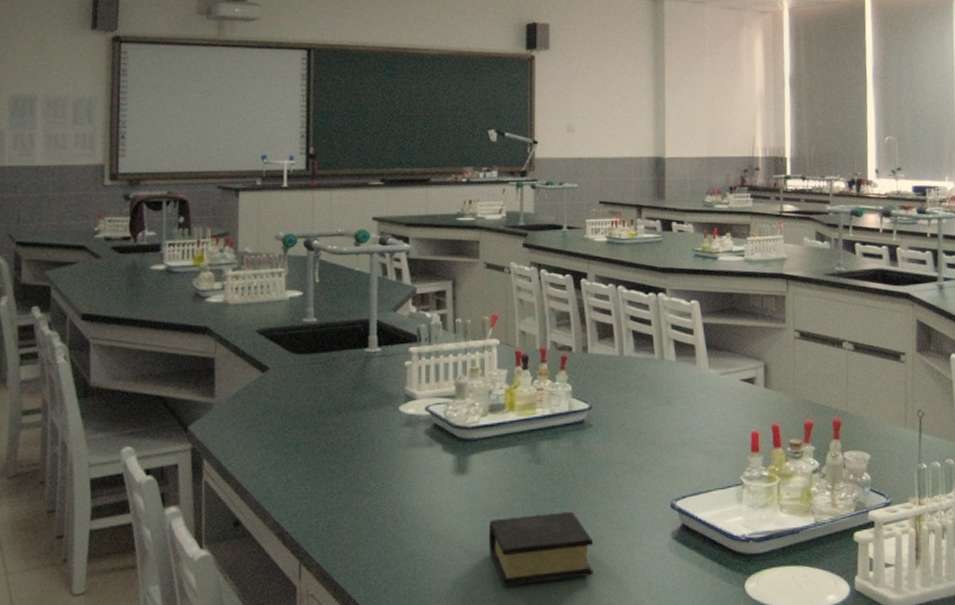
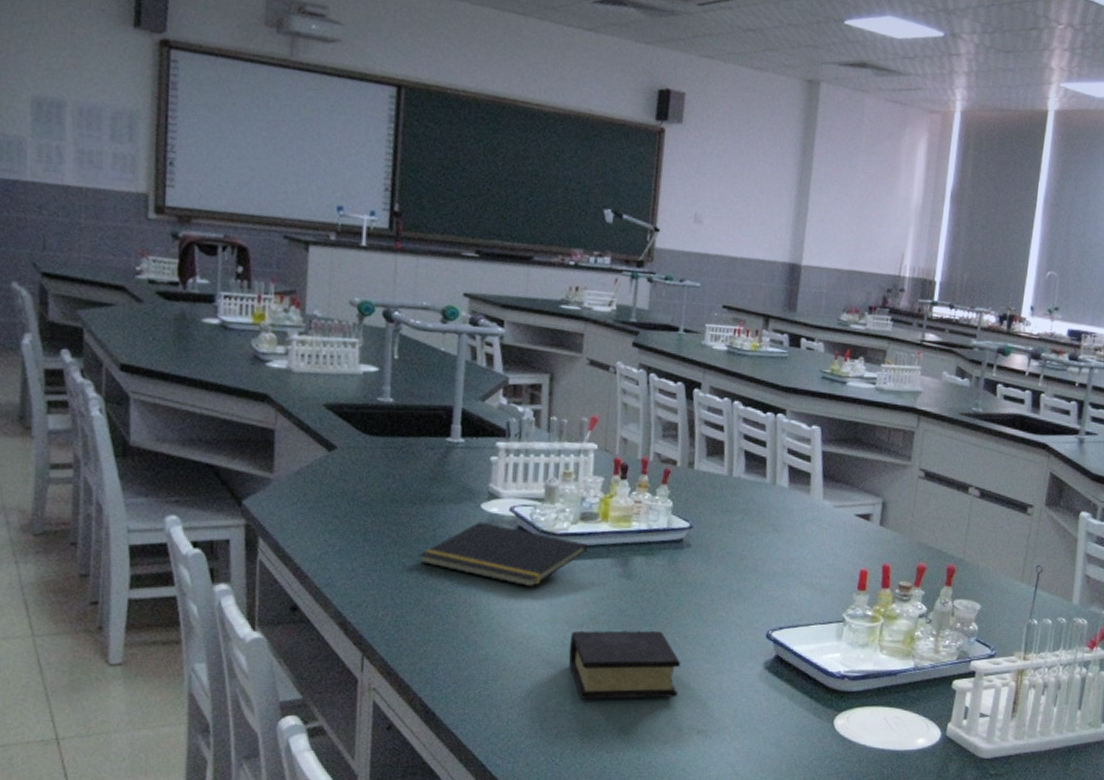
notepad: none [346,423,497,482] -> present [419,521,587,588]

